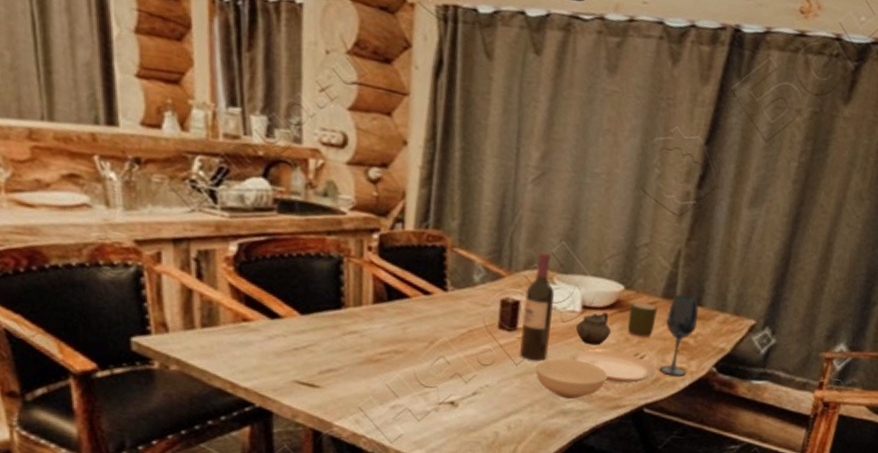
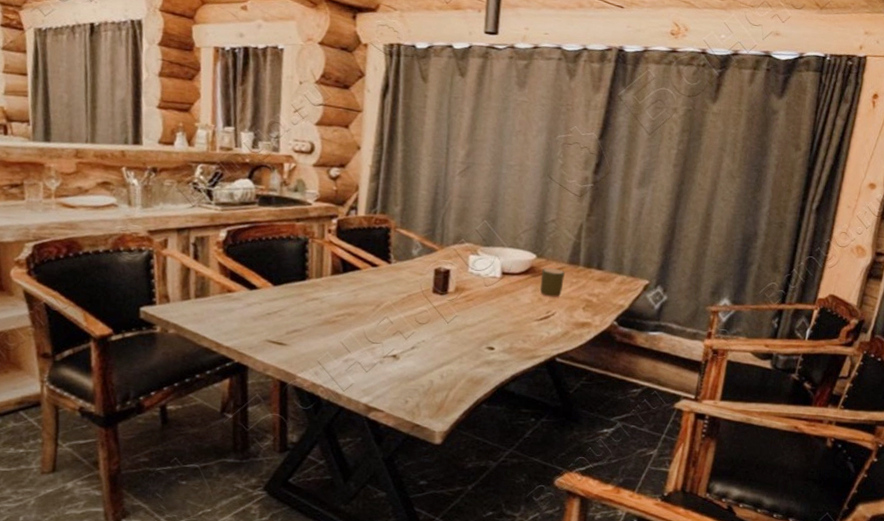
wine bottle: present [520,252,555,360] -> none [450,230,479,319]
bowl: present [535,358,608,399] -> none [463,316,525,351]
plate: present [573,350,657,383] -> none [495,309,566,336]
teapot: present [575,312,612,346] -> none [496,277,527,305]
wineglass: present [659,294,699,376] -> none [568,261,600,330]

